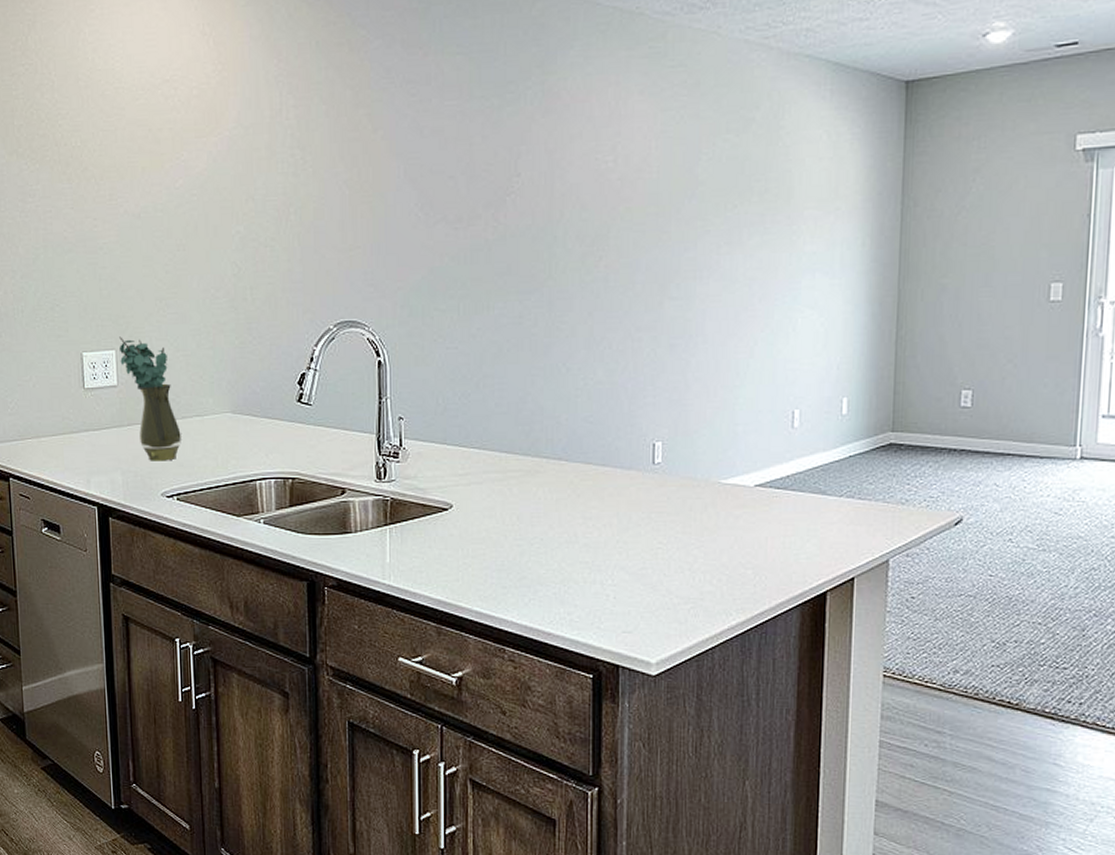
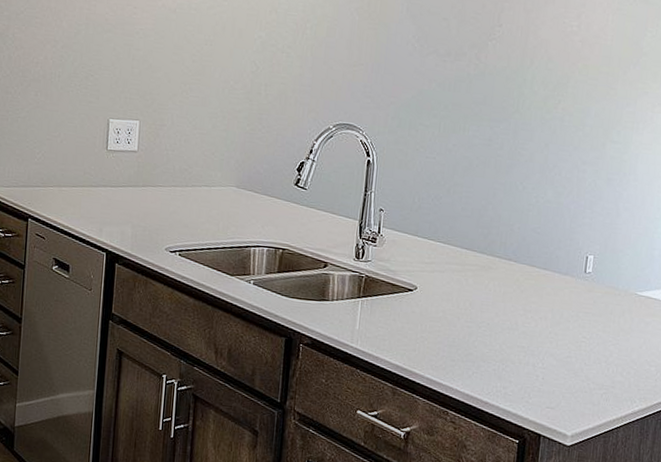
vase: present [119,337,181,461] -> none [143,110,190,221]

